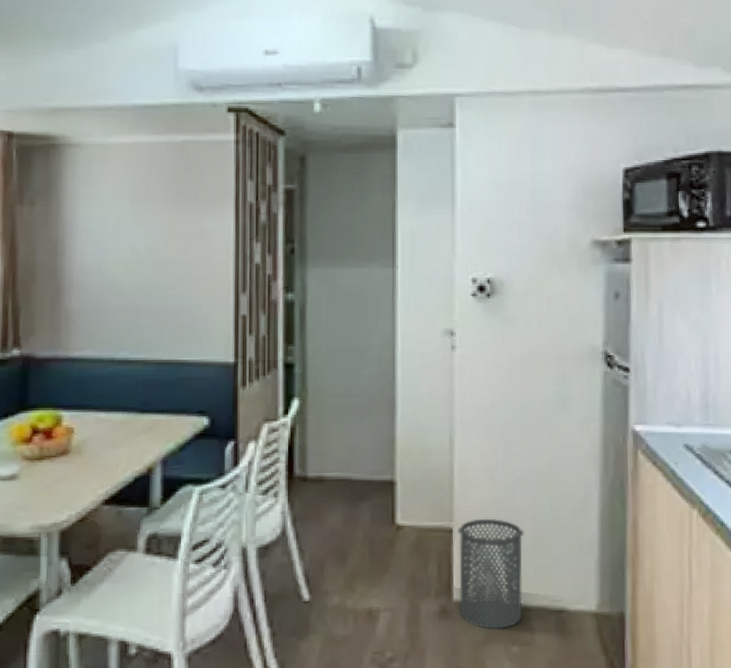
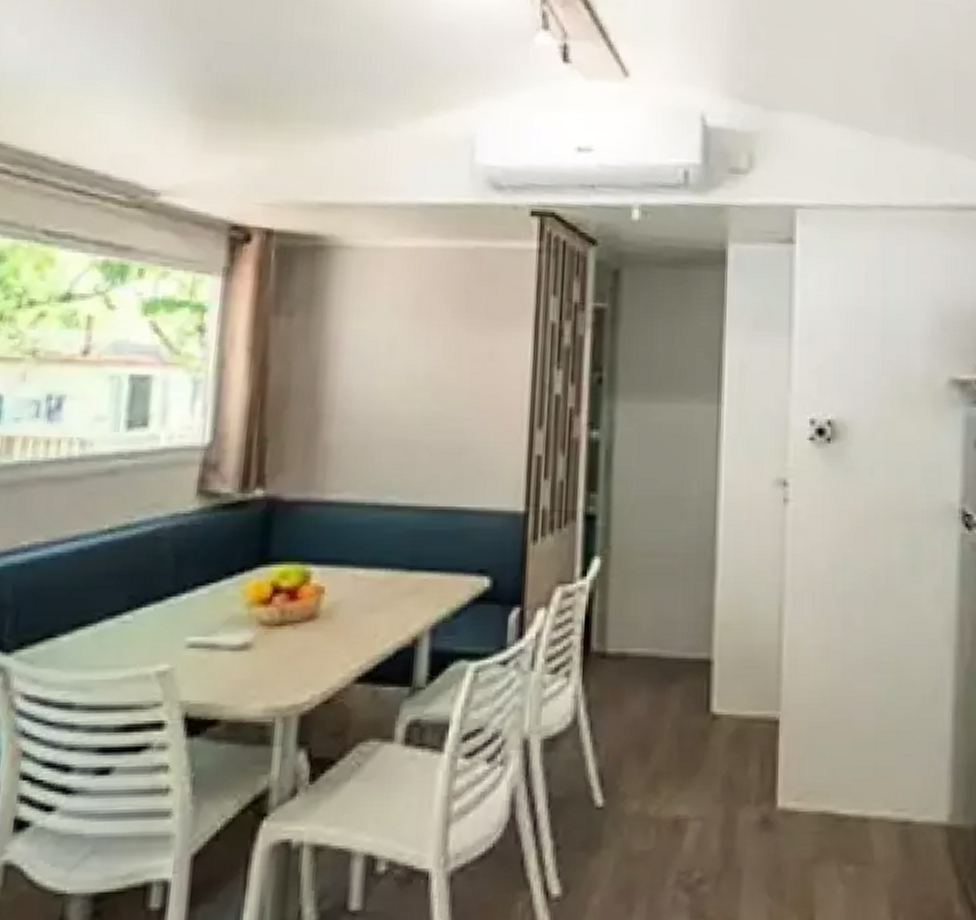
trash can: present [457,518,524,629] -> none [785,707,864,844]

